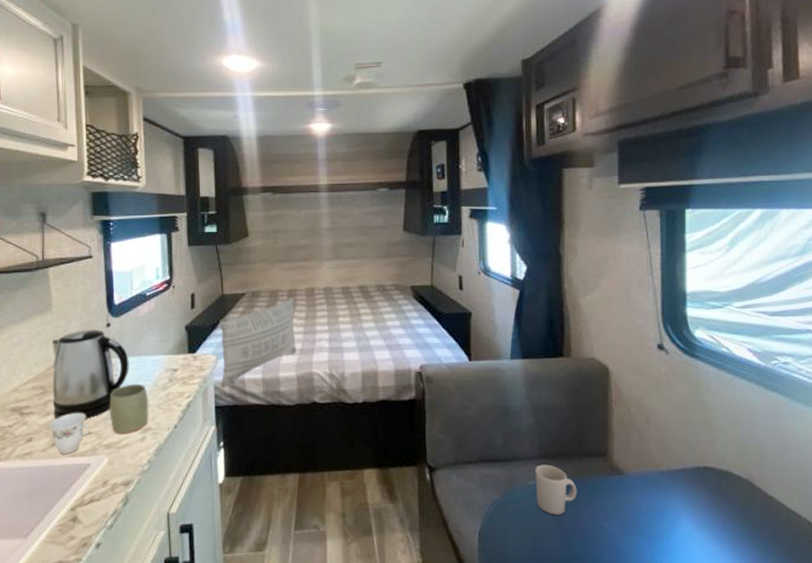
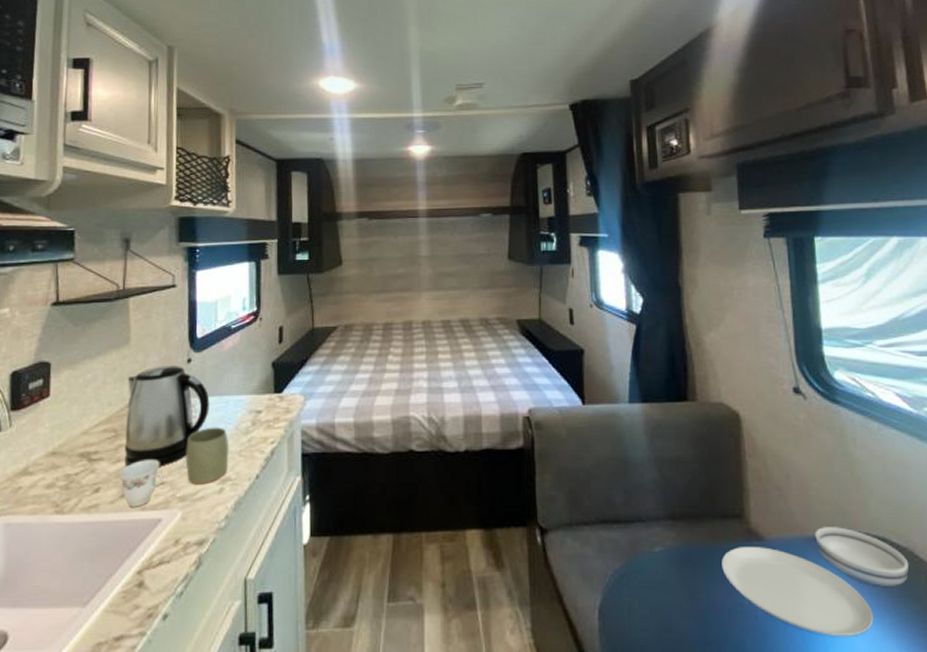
pillow: present [220,296,297,388] -> none [308,330,393,433]
mug: present [535,464,577,515] -> none [661,527,711,589]
plate: none [586,480,713,552] -> present [722,547,874,638]
bowl: none [668,462,747,510] -> present [815,527,909,586]

